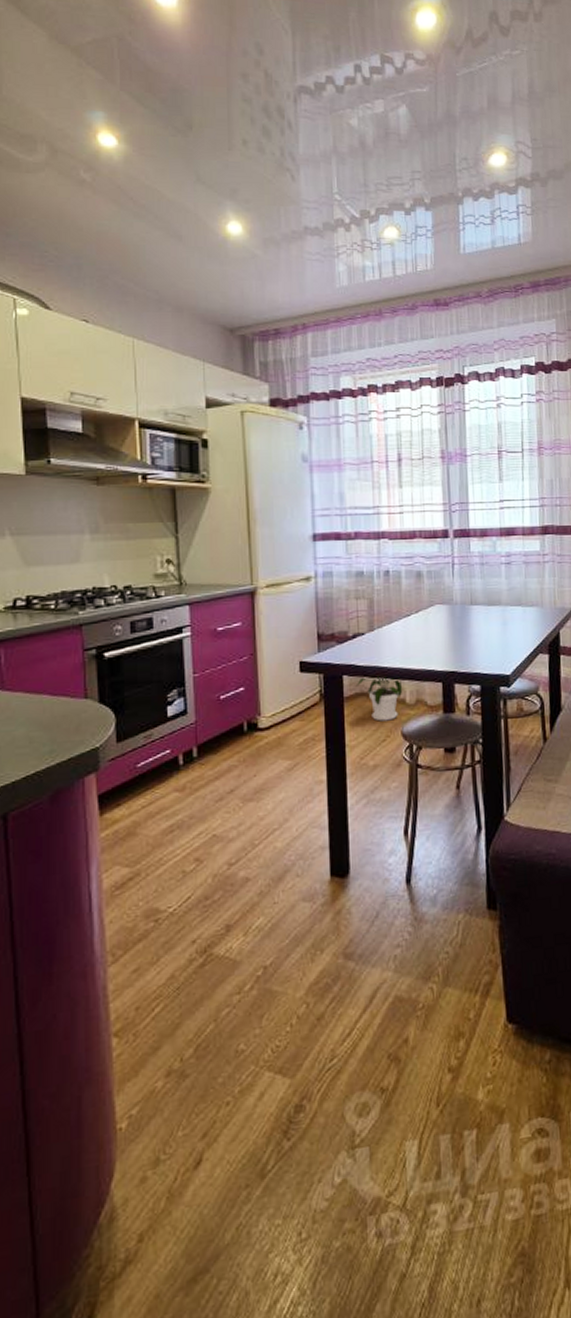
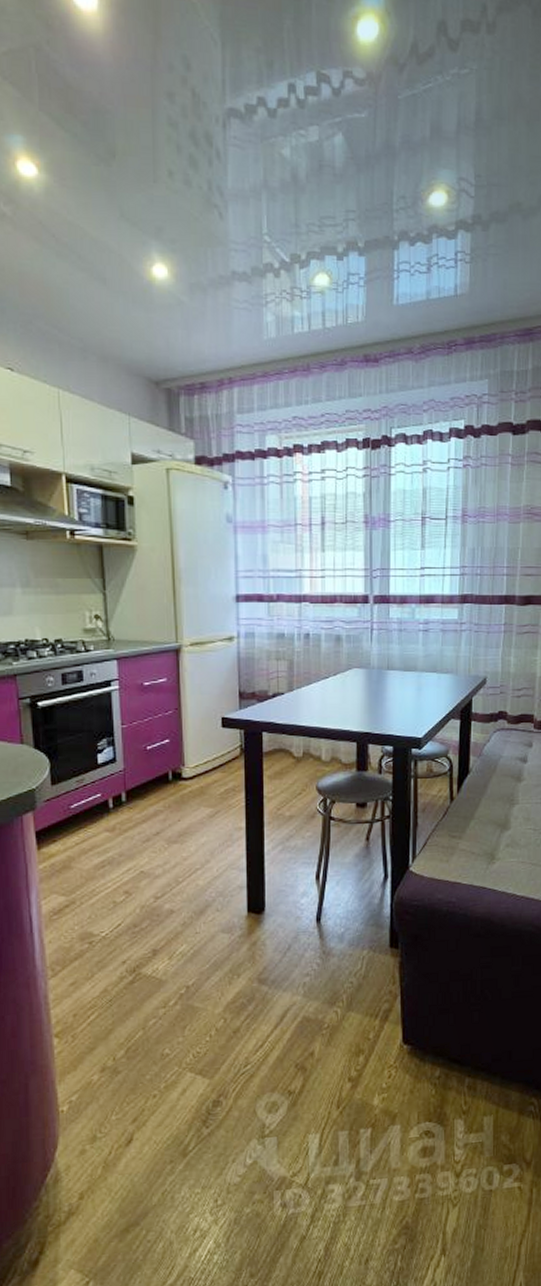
house plant: present [357,676,403,722] -> none [275,734,319,776]

